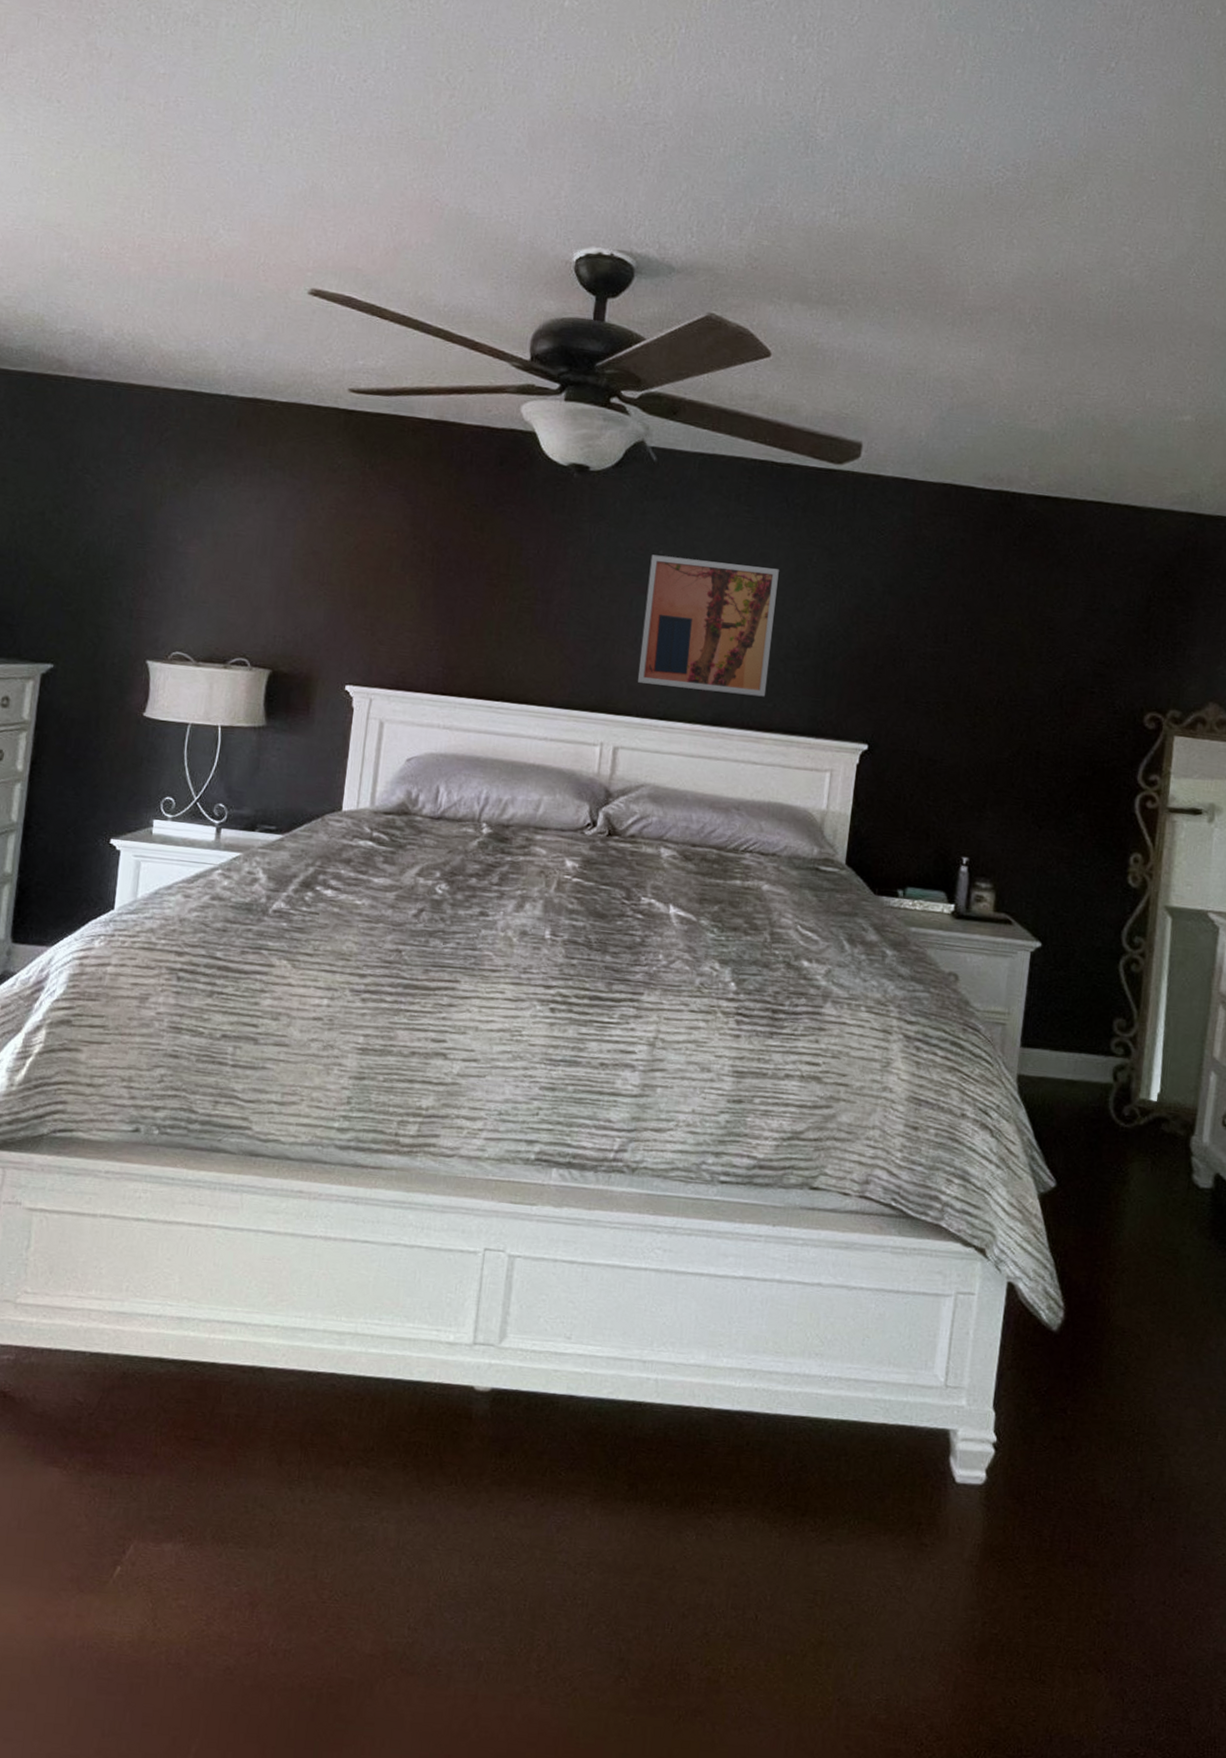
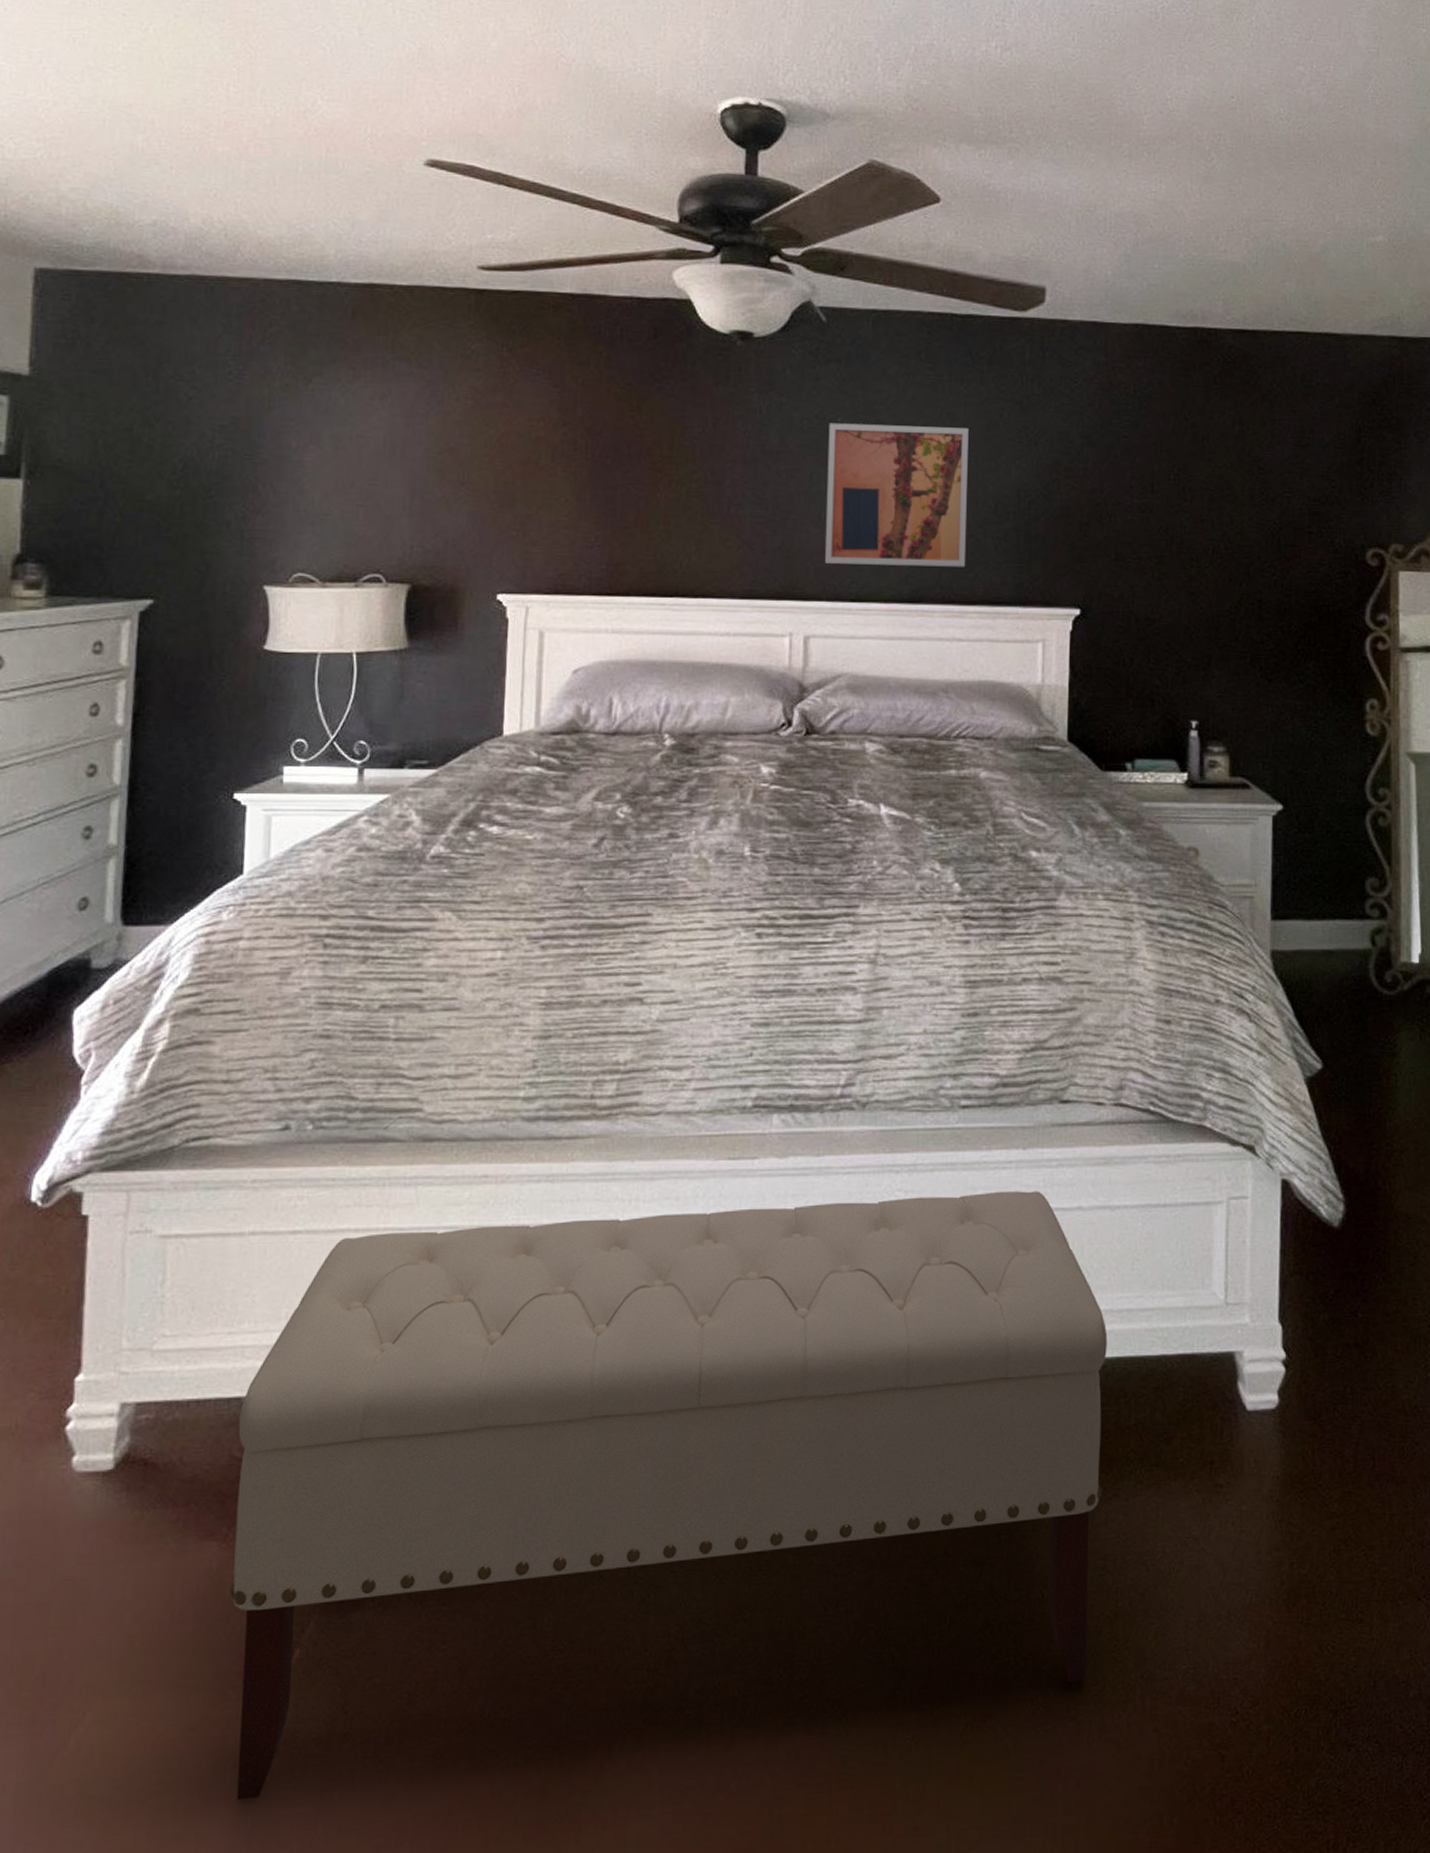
bench: none [62,1229,835,1695] -> present [228,1191,1108,1800]

